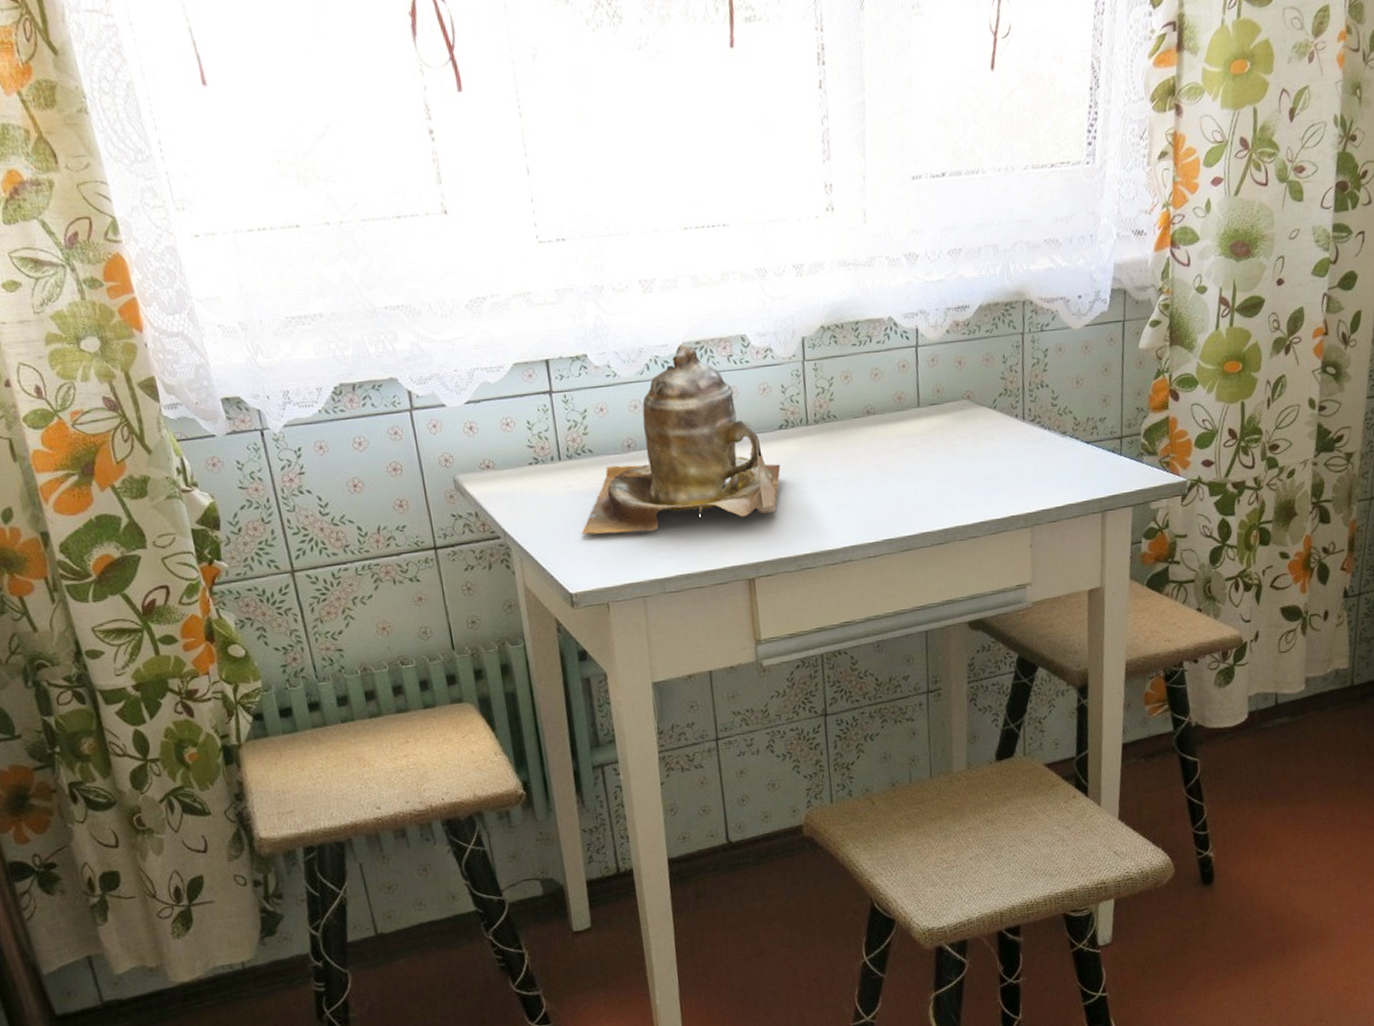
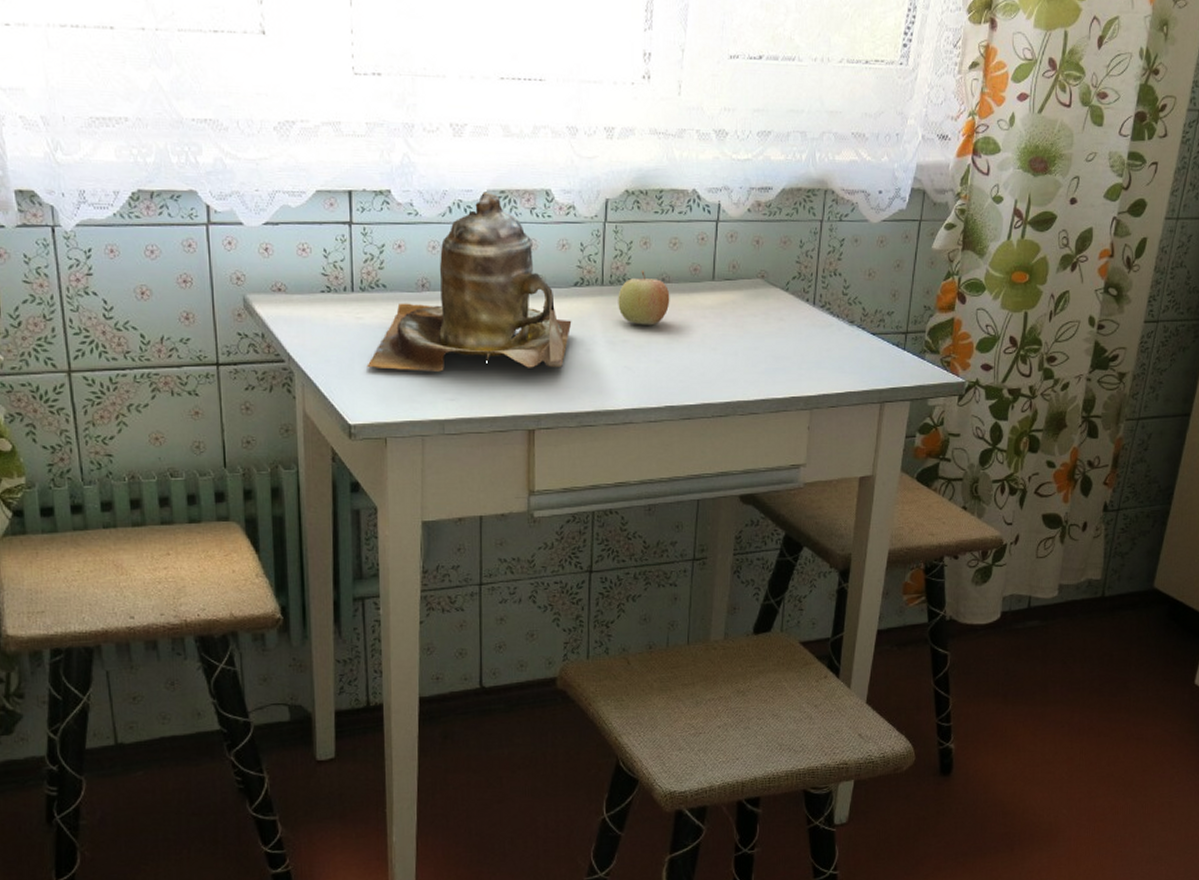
fruit: none [824,405,878,461] -> present [618,270,670,326]

